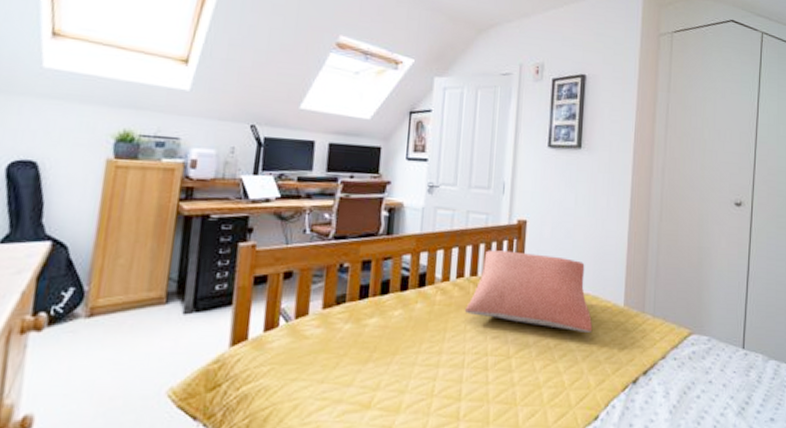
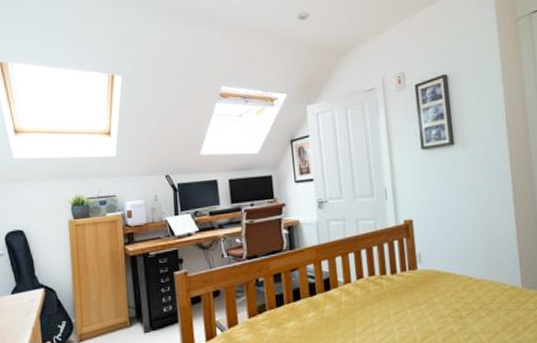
pillow: present [464,250,593,333] -> none [368,248,494,316]

